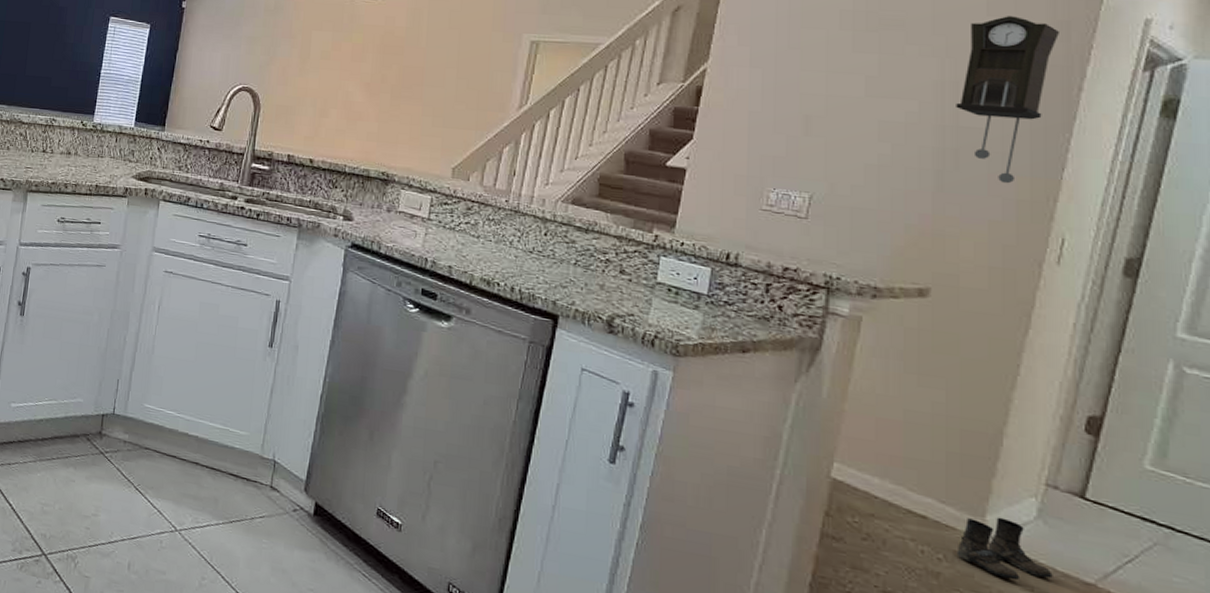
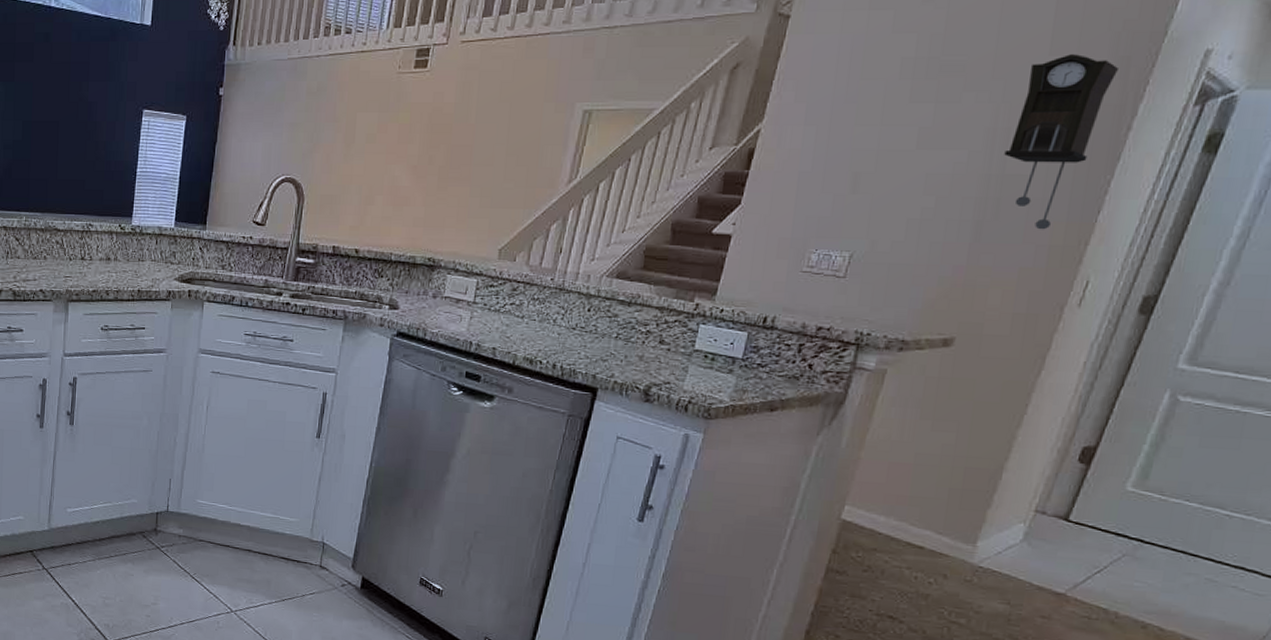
boots: present [956,517,1053,581] -> none [946,542,1029,596]

